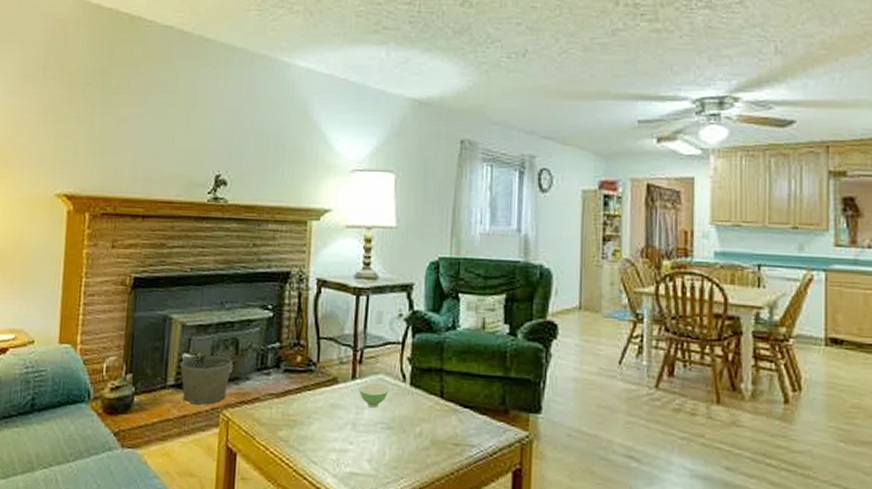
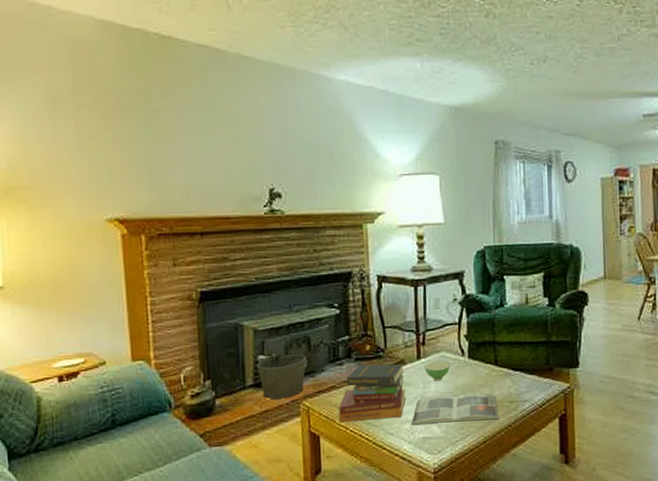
books: none [259,378,337,444] -> present [339,364,406,423]
magazine: none [338,424,439,464] -> present [411,393,498,425]

